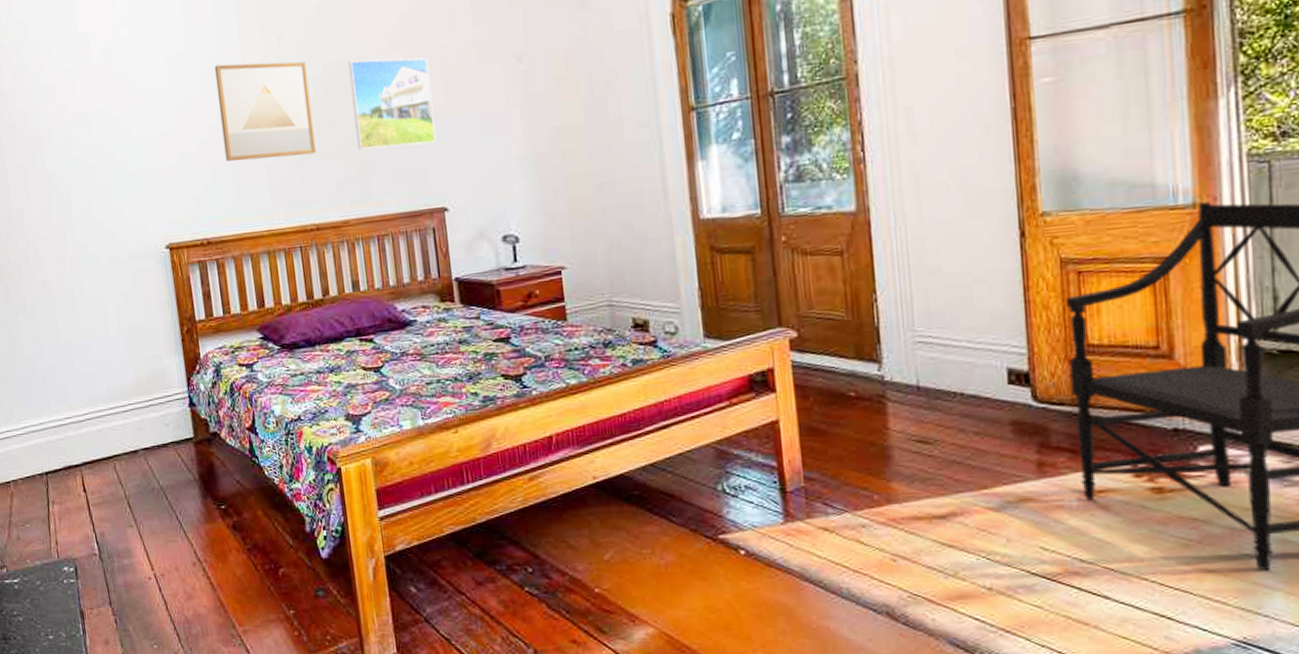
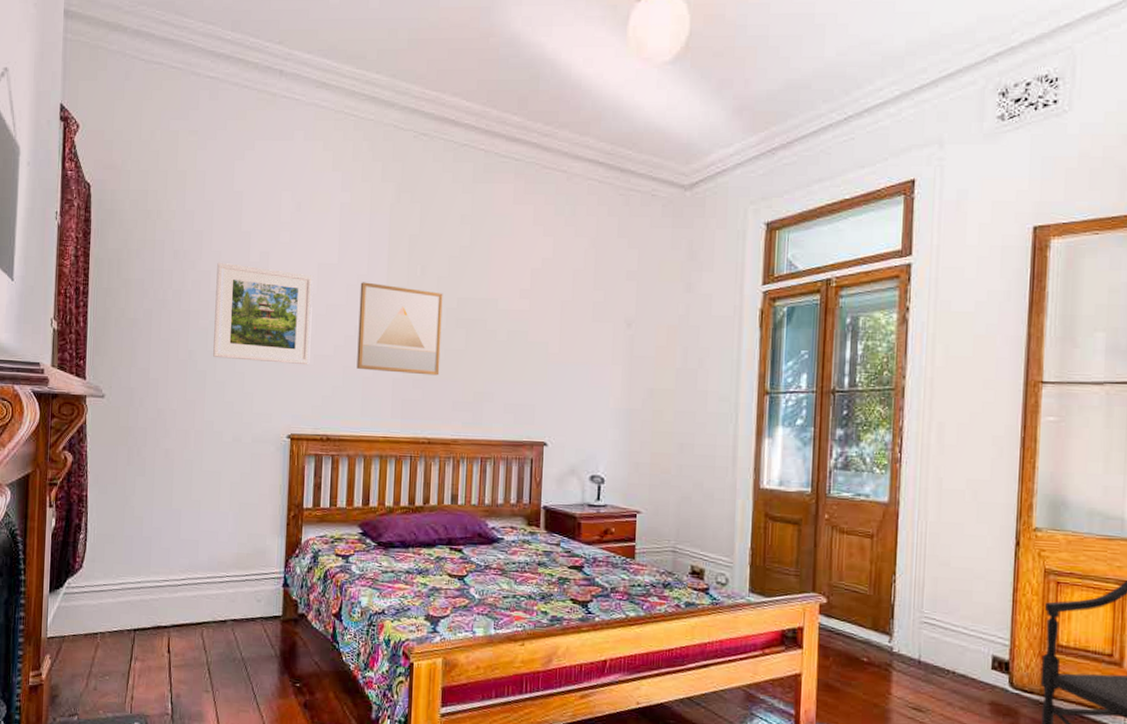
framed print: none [59,68,176,176] -> present [213,262,314,366]
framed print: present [348,57,437,150] -> none [477,299,550,384]

